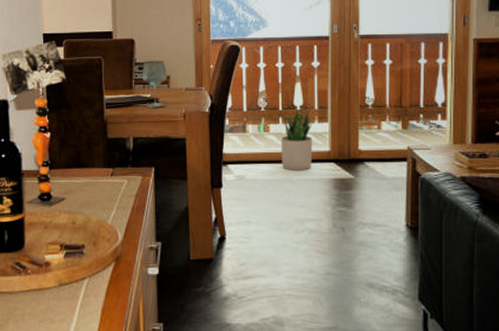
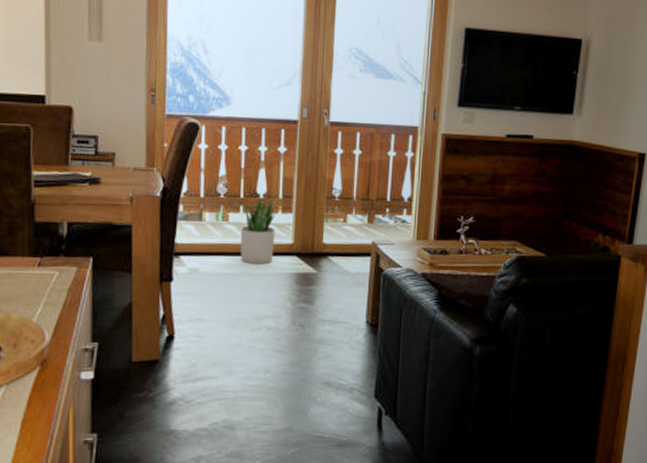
wine glass: present [141,60,168,108] -> none [80,133,113,189]

